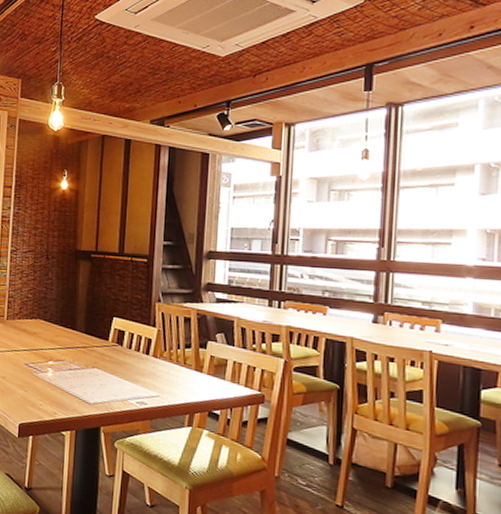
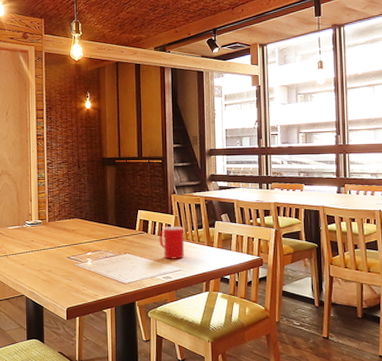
cup: none [135,341,168,383] -> present [159,226,185,259]

